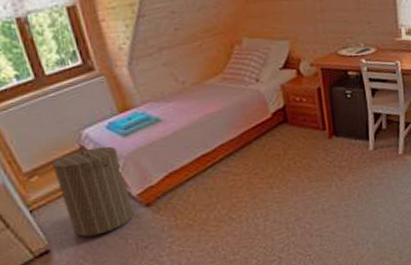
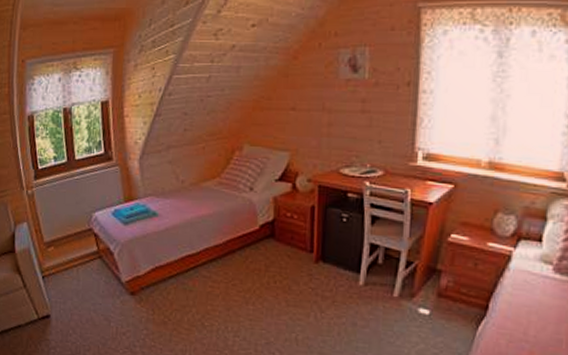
laundry hamper: present [51,144,134,237] -> none [65,225,120,312]

